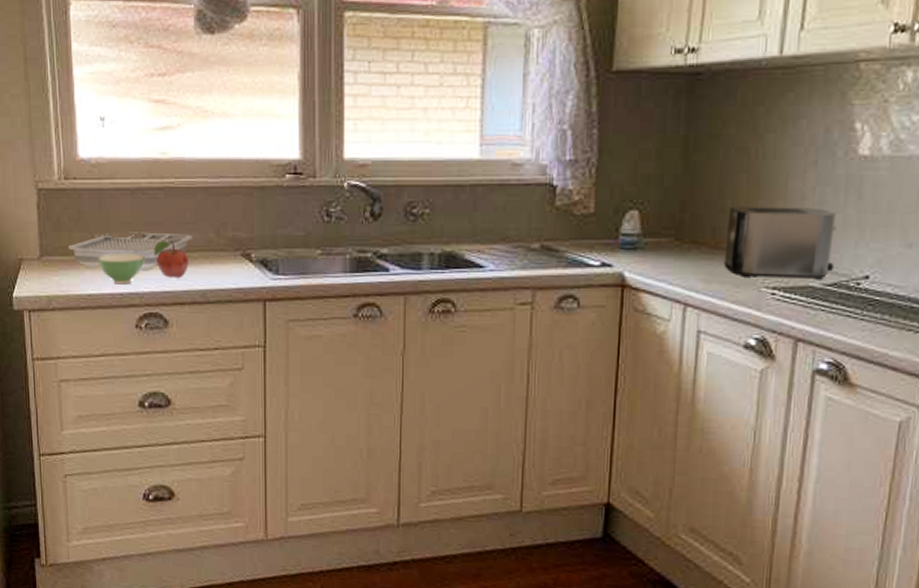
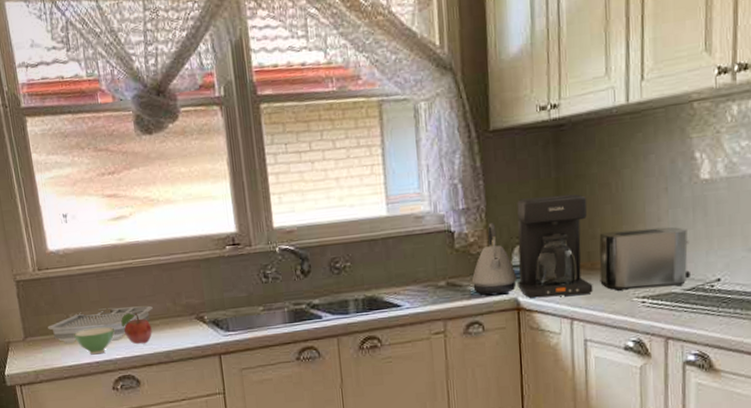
kettle: none [570,181,626,267] -> present [471,223,518,296]
coffee maker: none [625,156,720,276] -> present [517,193,593,299]

